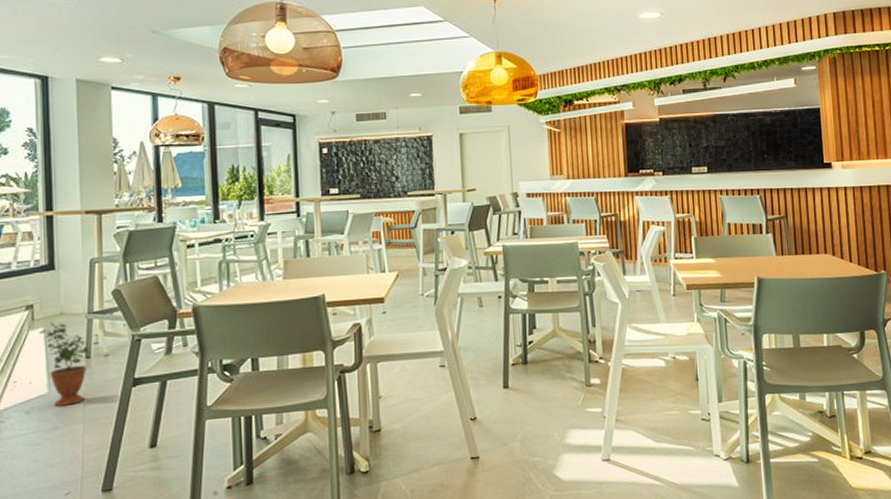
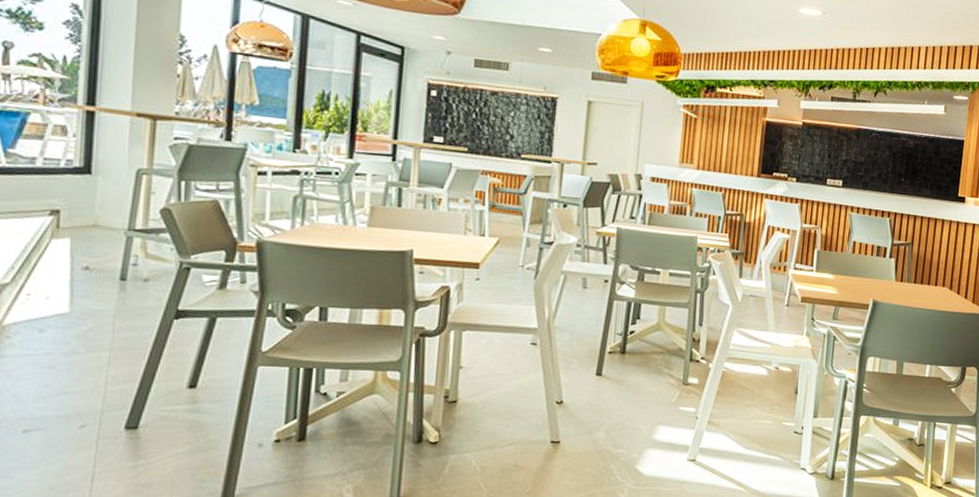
potted plant: present [39,322,89,406] -> none [64,233,126,330]

